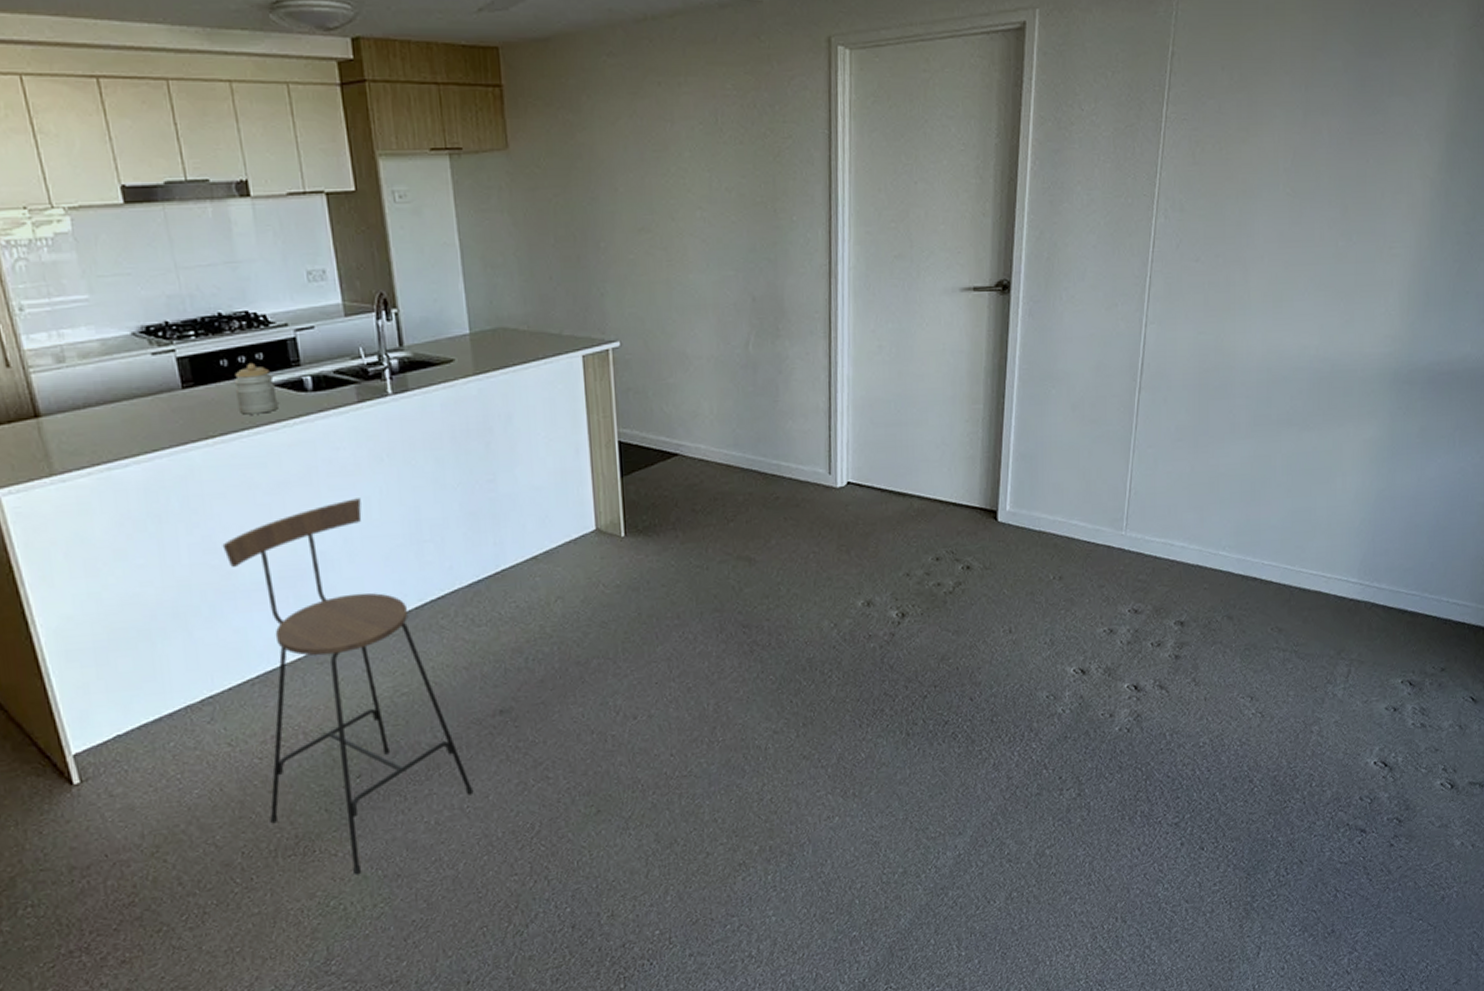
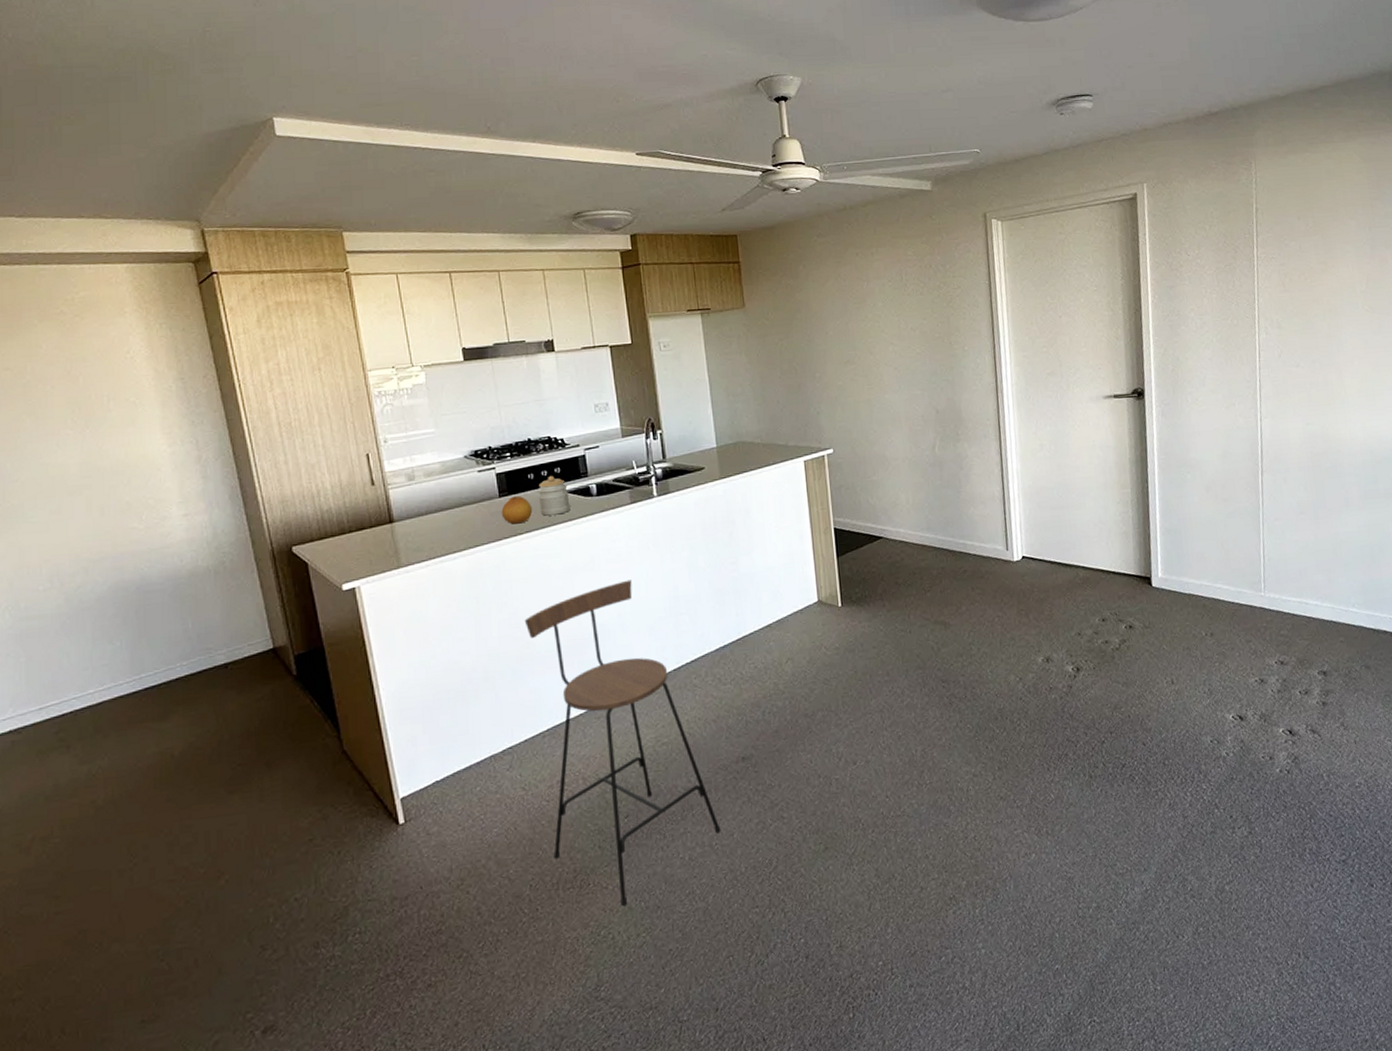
fruit: none [185,387,229,424] -> present [501,496,533,525]

